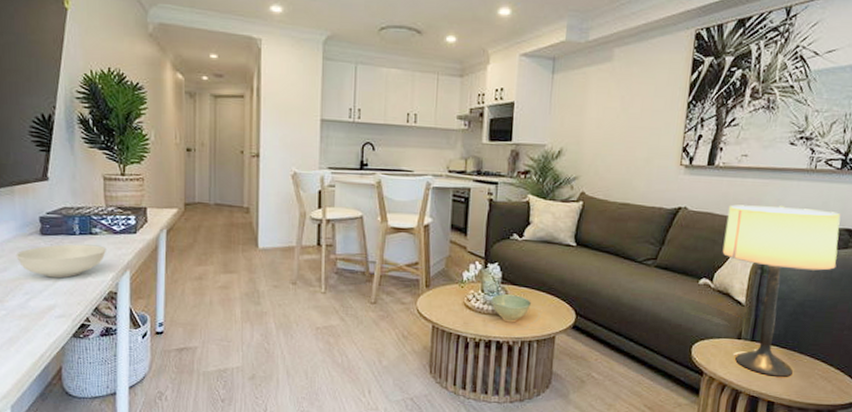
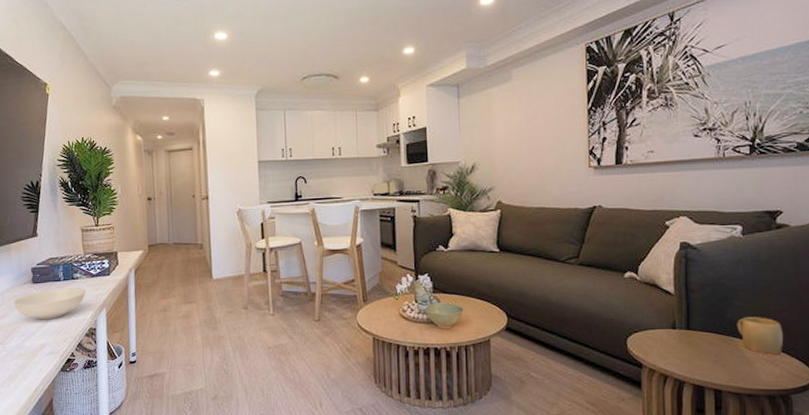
table lamp: present [722,204,841,377] -> none [642,195,763,364]
mug: none [799,333,841,372] -> present [737,317,783,355]

